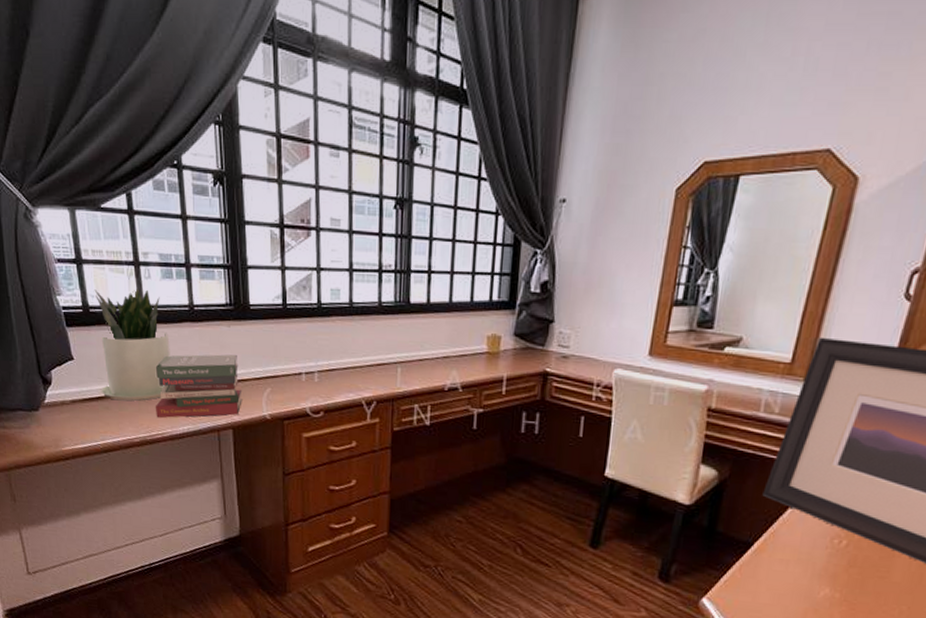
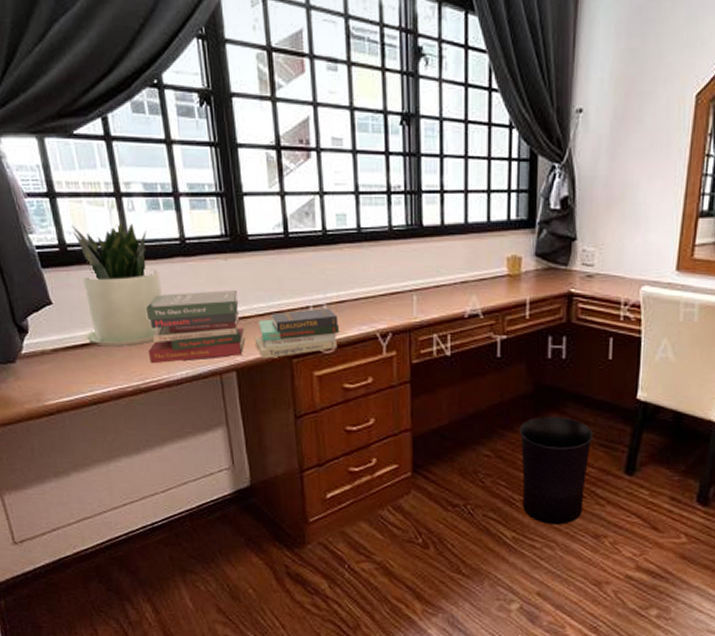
books: none [250,374,328,420] -> present [254,307,339,359]
waste bin: none [490,487,561,591] -> present [520,416,593,525]

